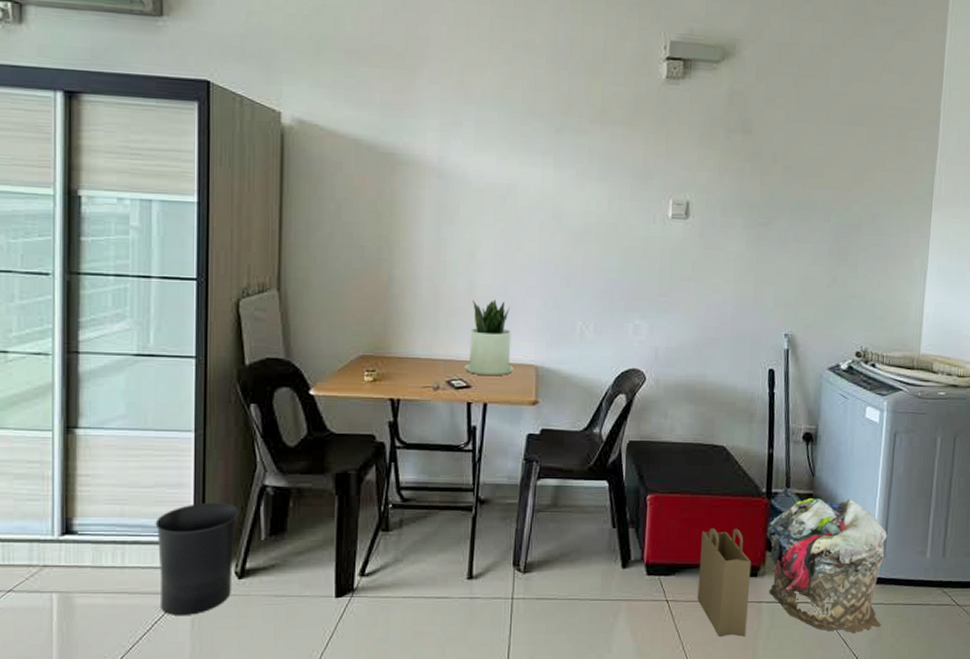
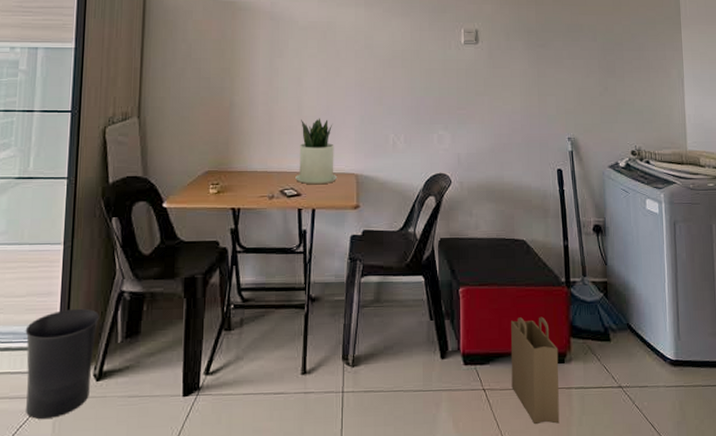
laundry basket: present [766,498,887,633] -> none [569,285,684,417]

